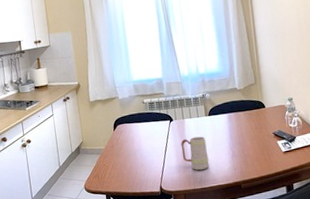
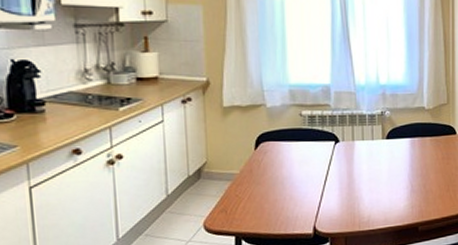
mug: present [181,136,210,171] -> none [347,164,381,208]

